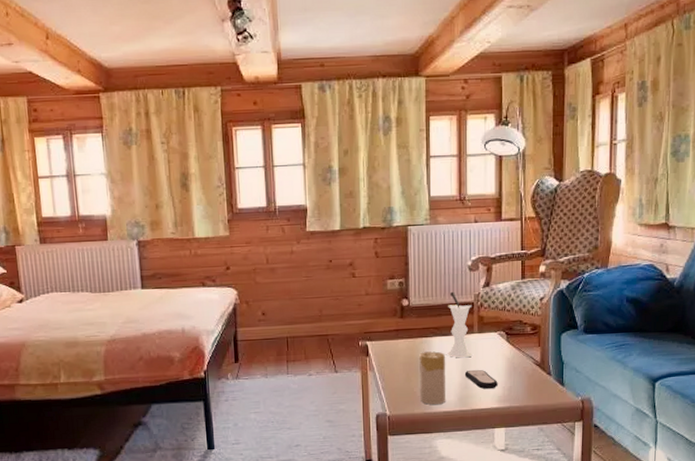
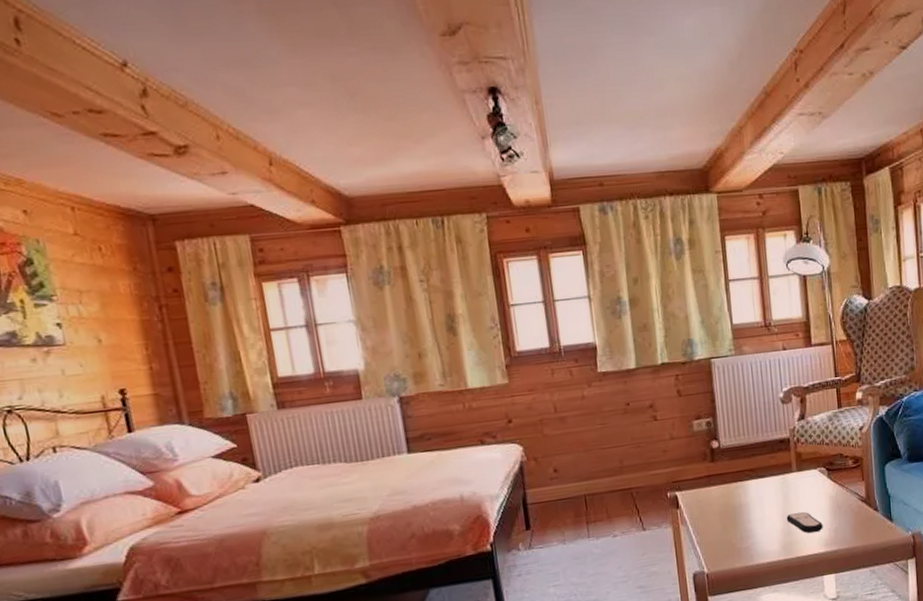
candle: present [419,351,445,405] -> none [735,496,768,557]
vase: present [447,291,473,358] -> none [762,427,793,502]

